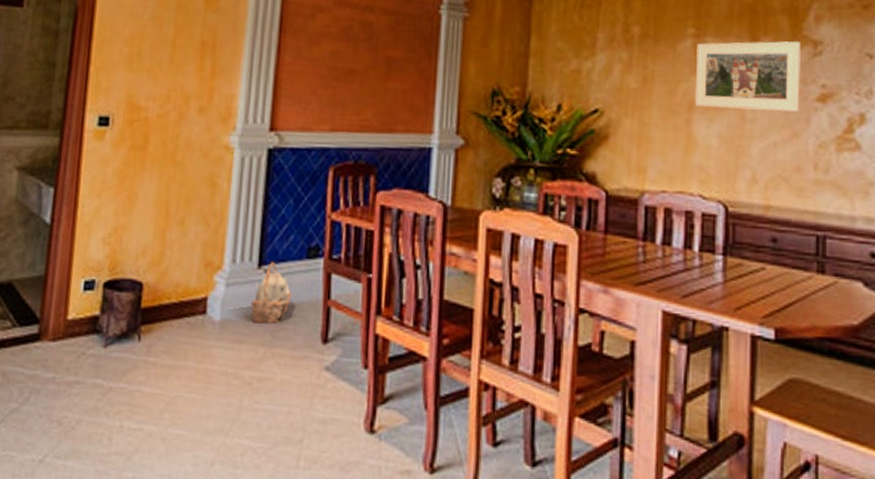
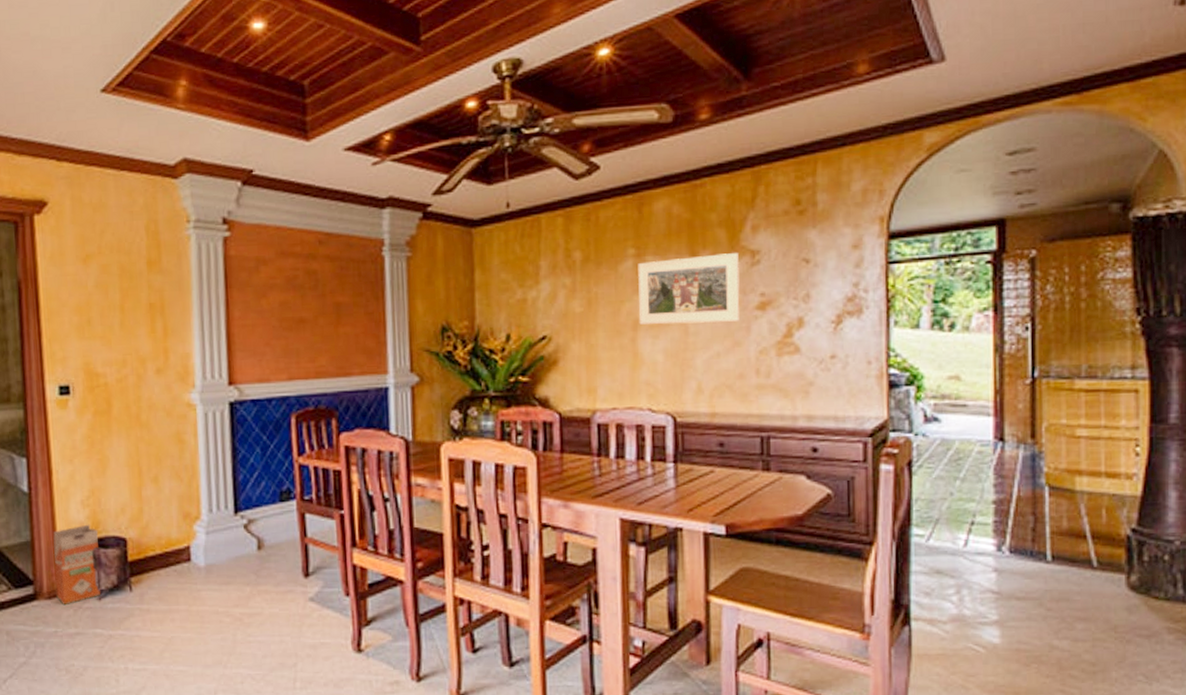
waste bin: none [61,263,115,350] -> present [53,524,100,606]
basket: present [250,262,293,324] -> none [231,508,271,565]

